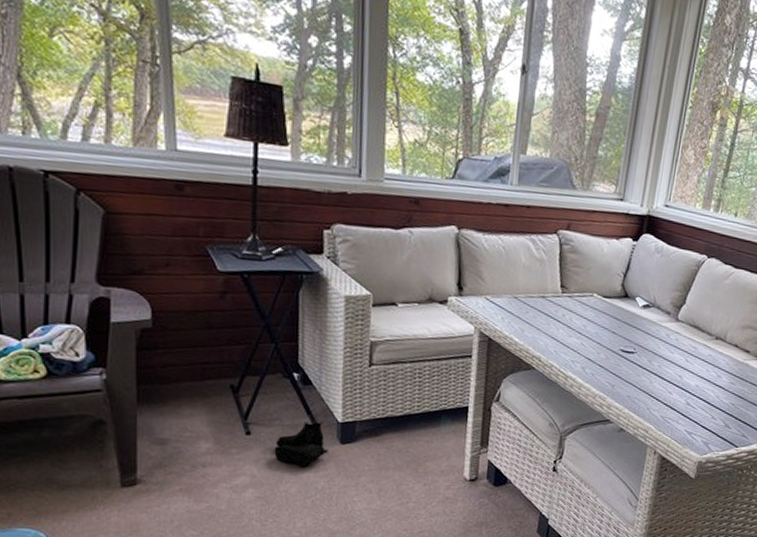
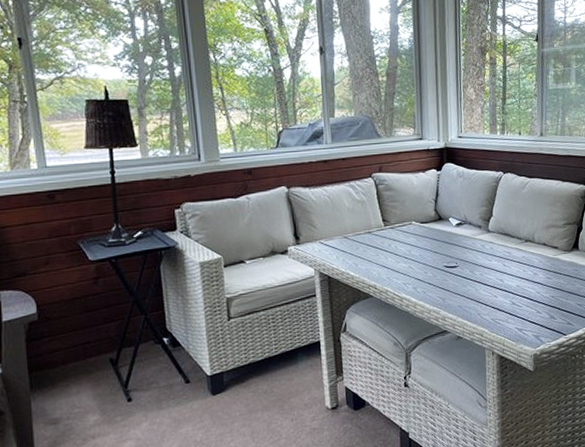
boots: present [274,421,328,468] -> none [154,377,202,424]

